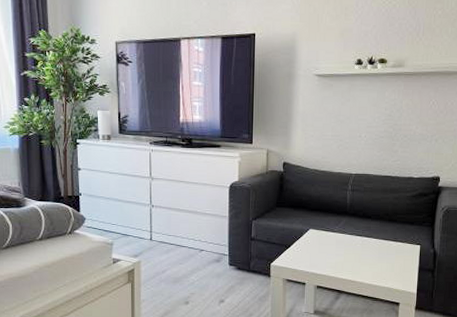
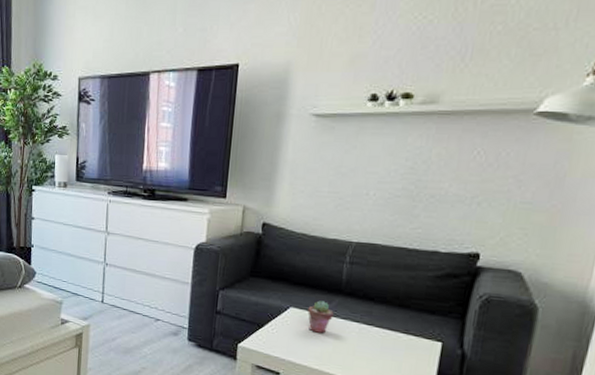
potted succulent: none [323,222,343,248] -> present [307,301,334,333]

